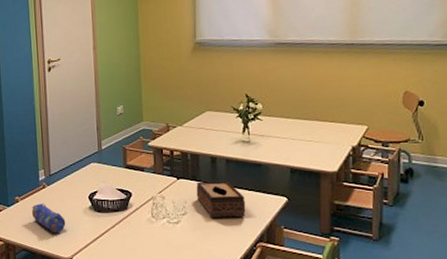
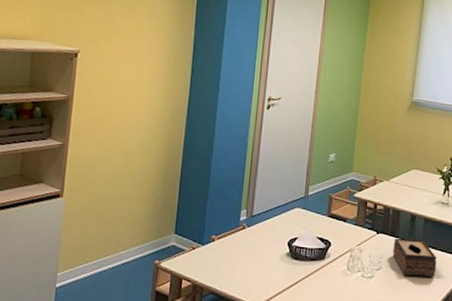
pencil case: present [32,203,66,233] -> none [227,244,261,278]

